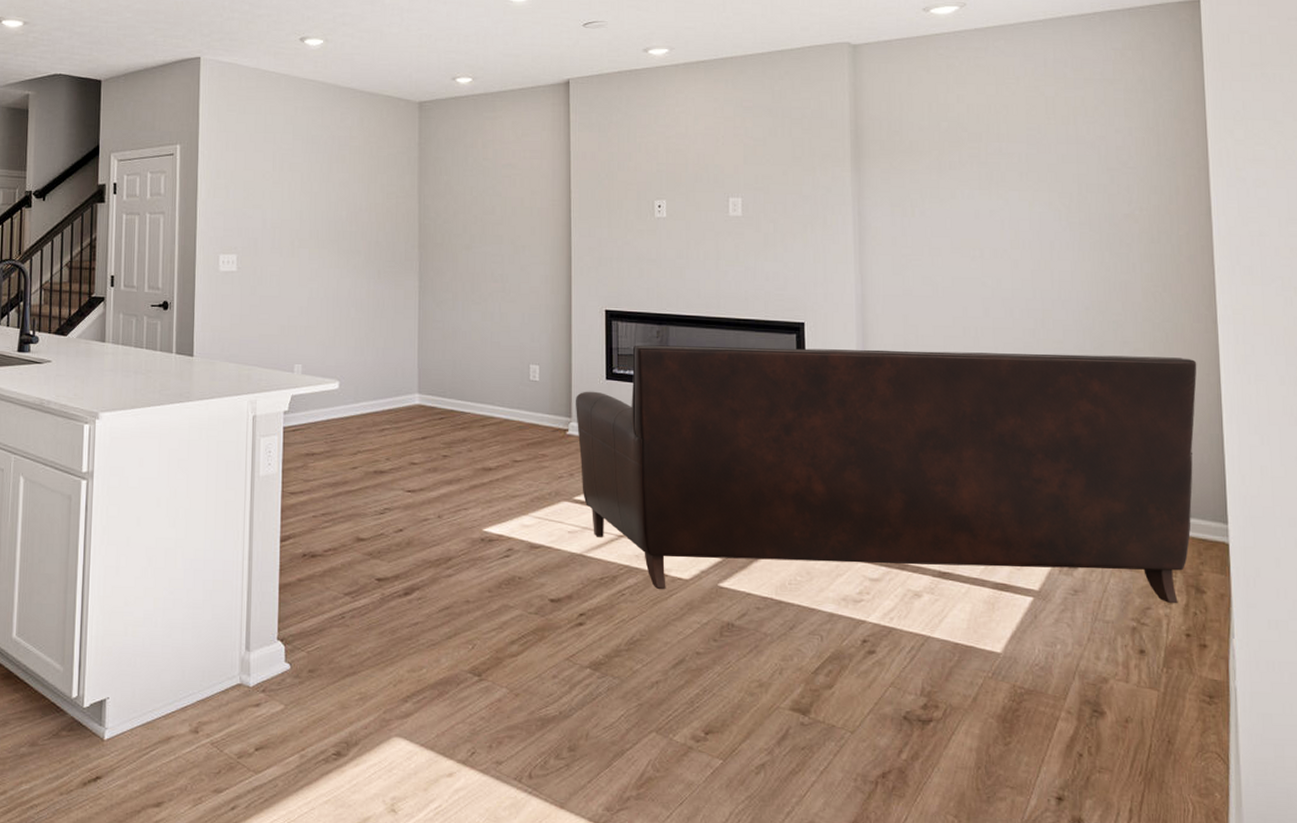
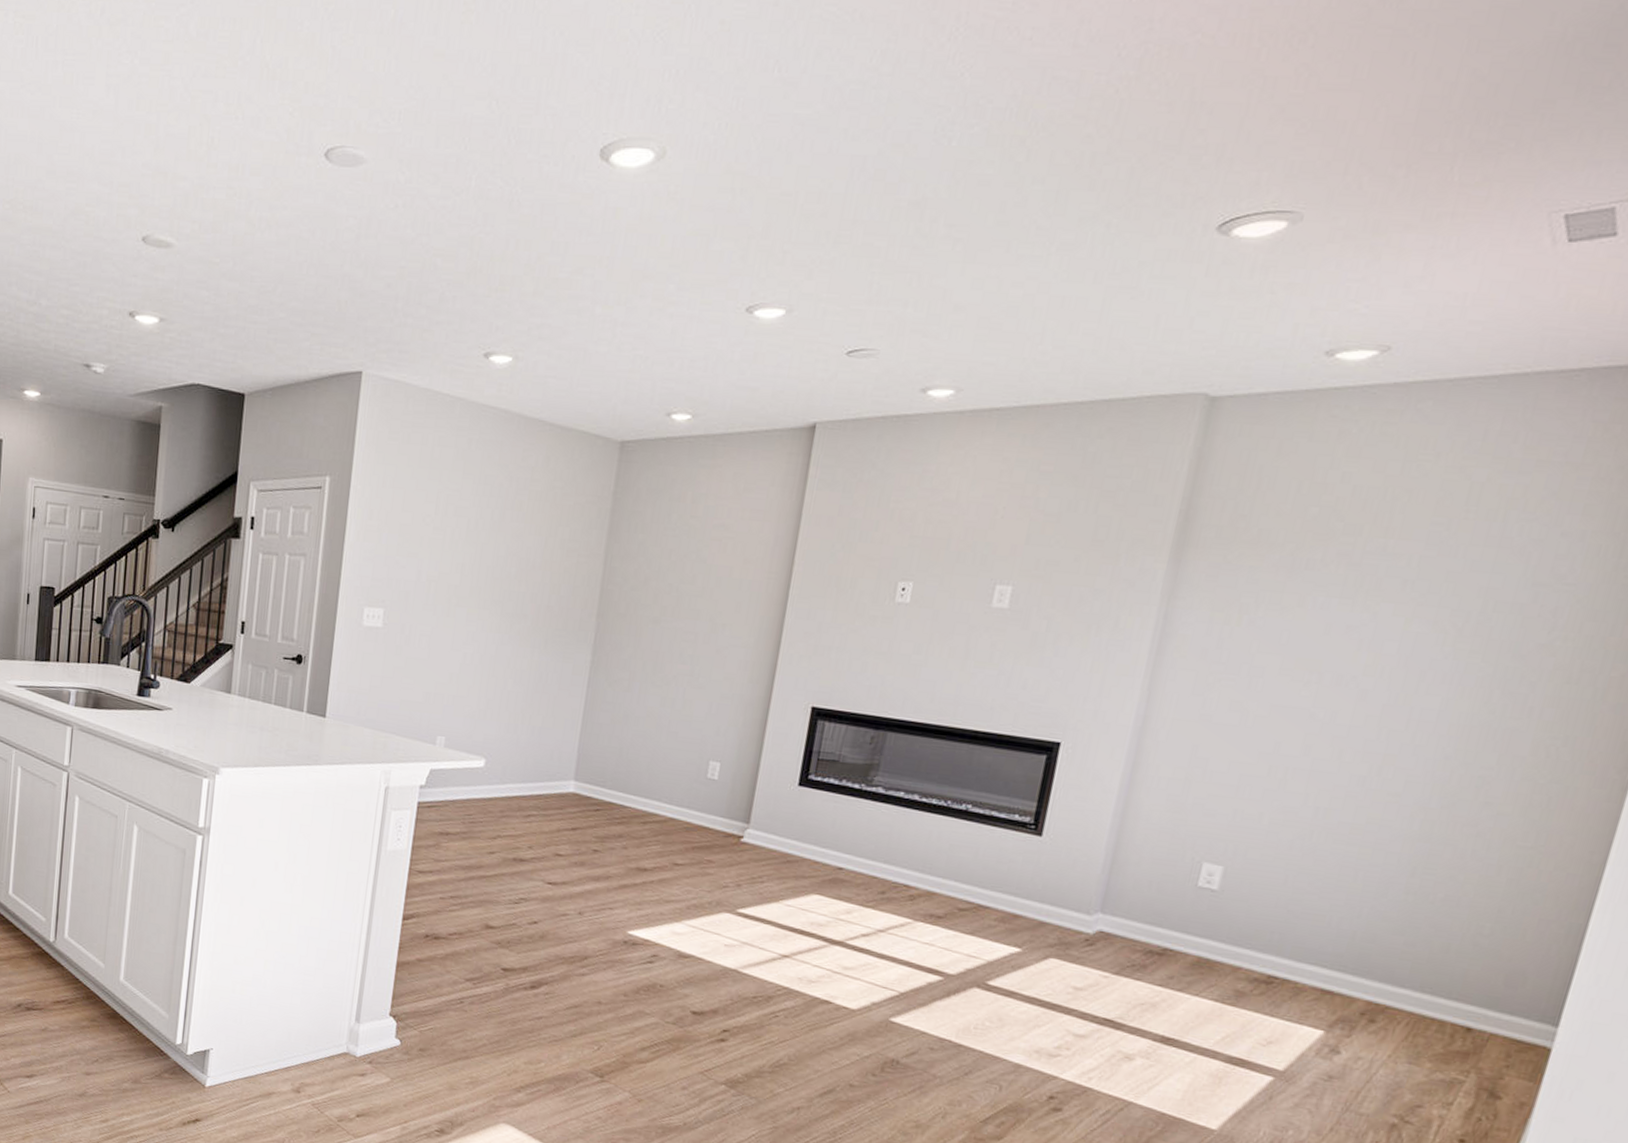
sofa: present [576,345,1197,604] -> none [748,750,1581,1107]

